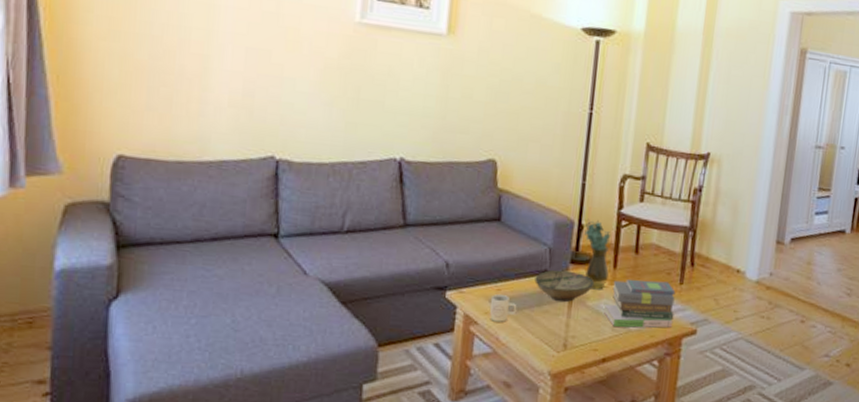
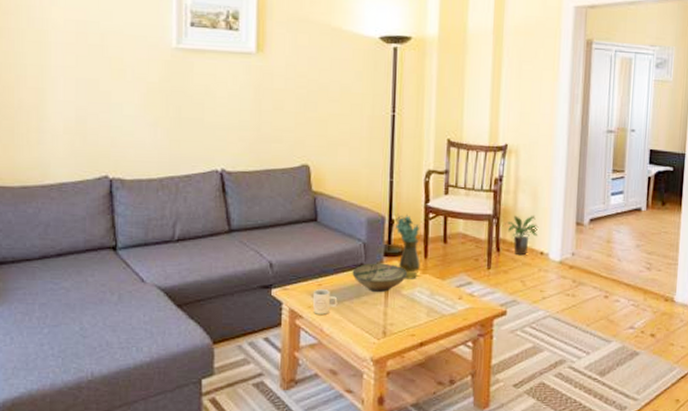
books: present [604,279,676,328] -> none [418,267,484,313]
potted plant: none [701,229,737,272] -> present [505,215,539,256]

